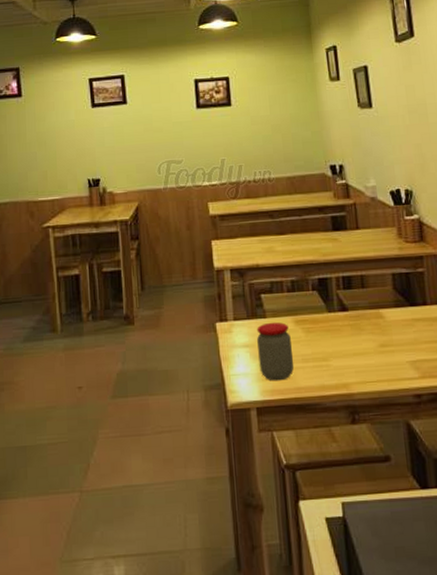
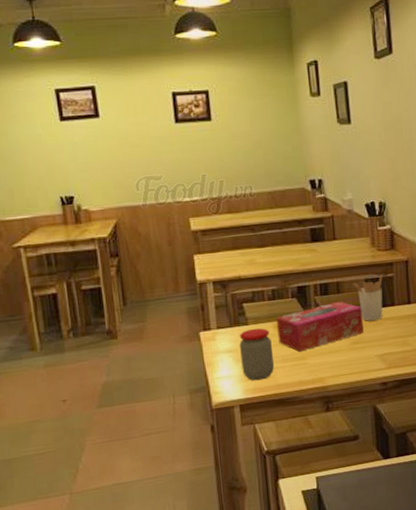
tissue box: none [296,297,393,352] -> present [276,301,364,352]
utensil holder: none [379,269,414,321] -> present [353,275,383,321]

